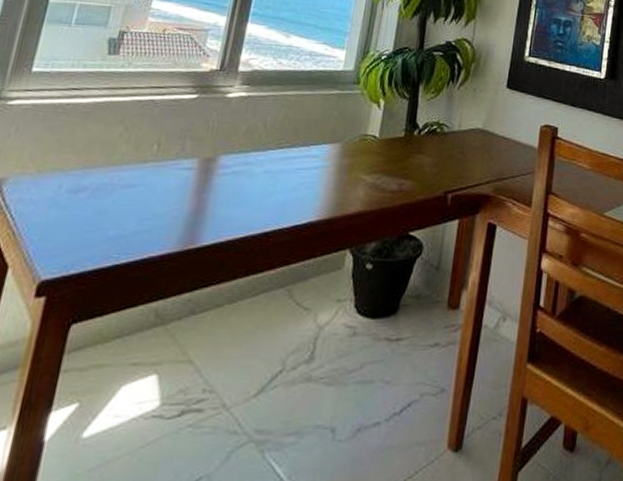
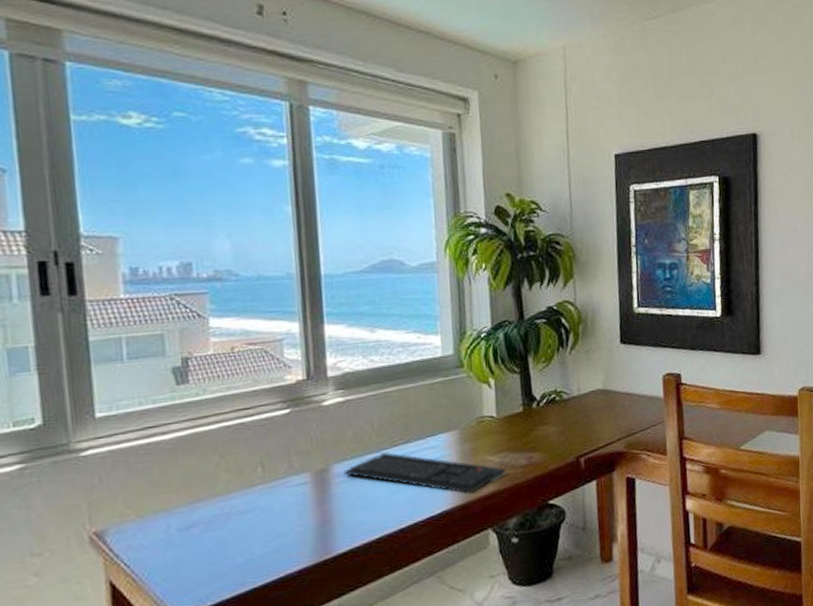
keyboard: none [228,153,377,210] -> present [344,452,506,494]

